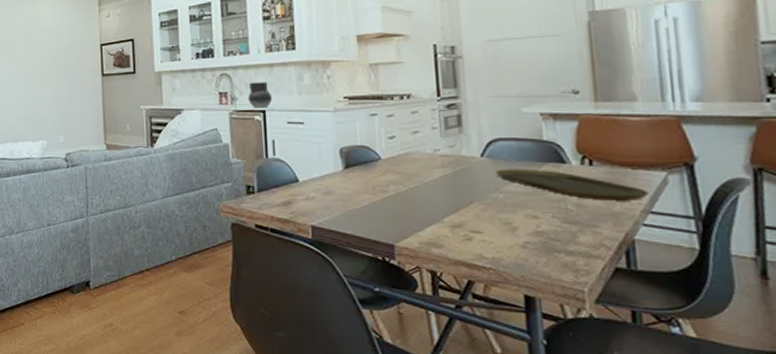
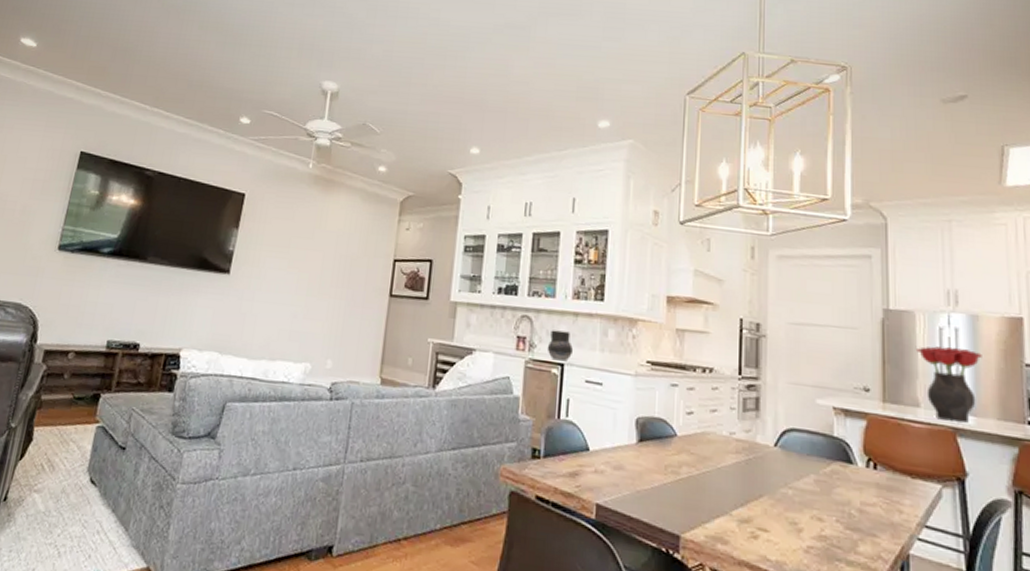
placemat: present [496,169,649,201] -> none [787,462,925,512]
bouquet: none [628,37,708,111] -> present [915,346,982,424]

